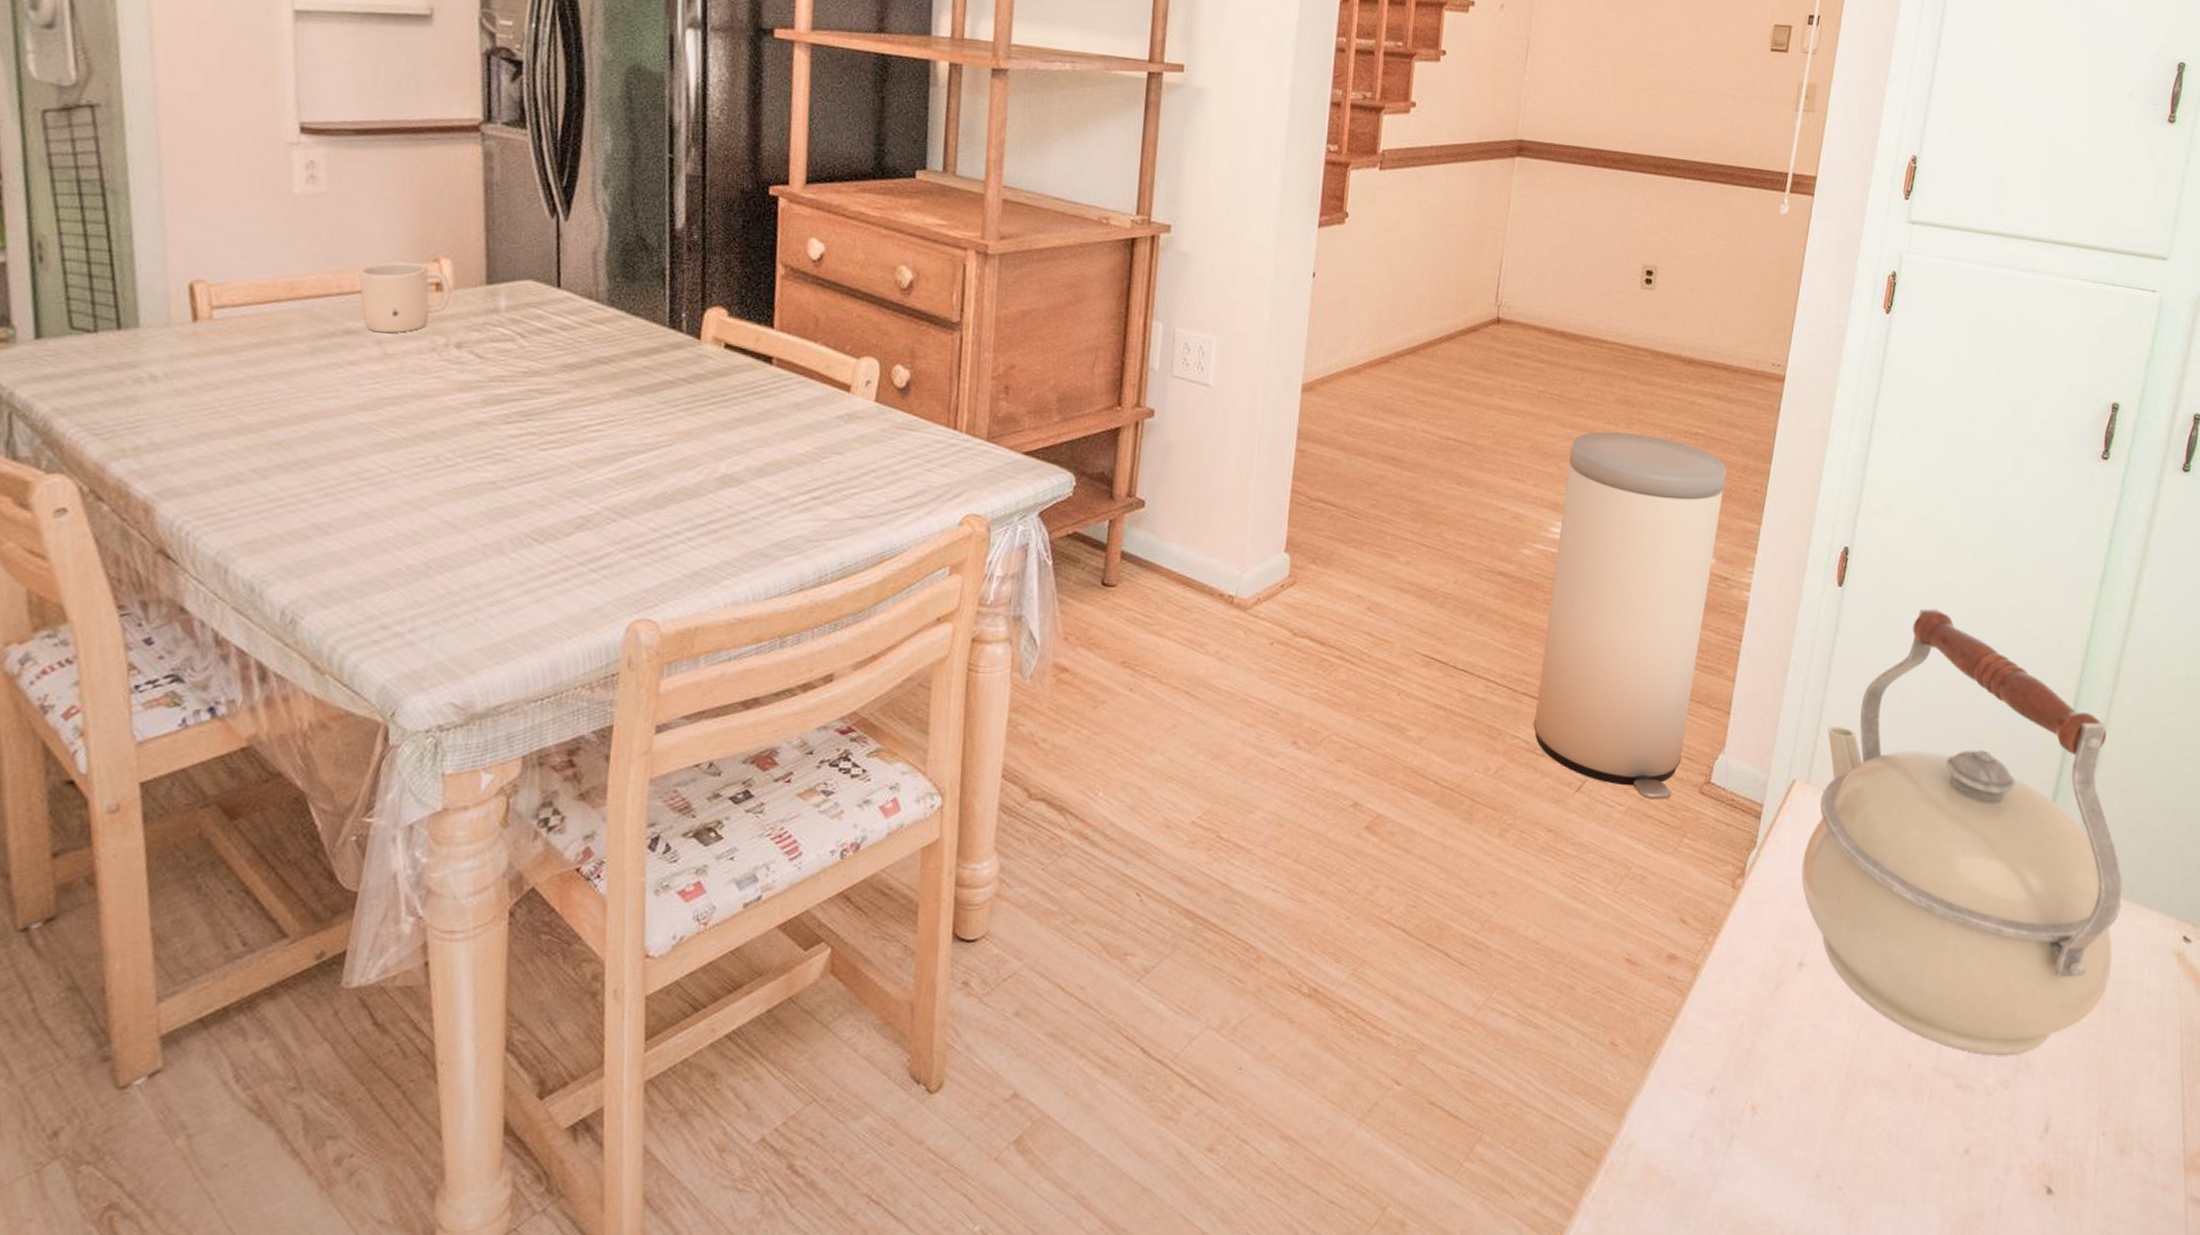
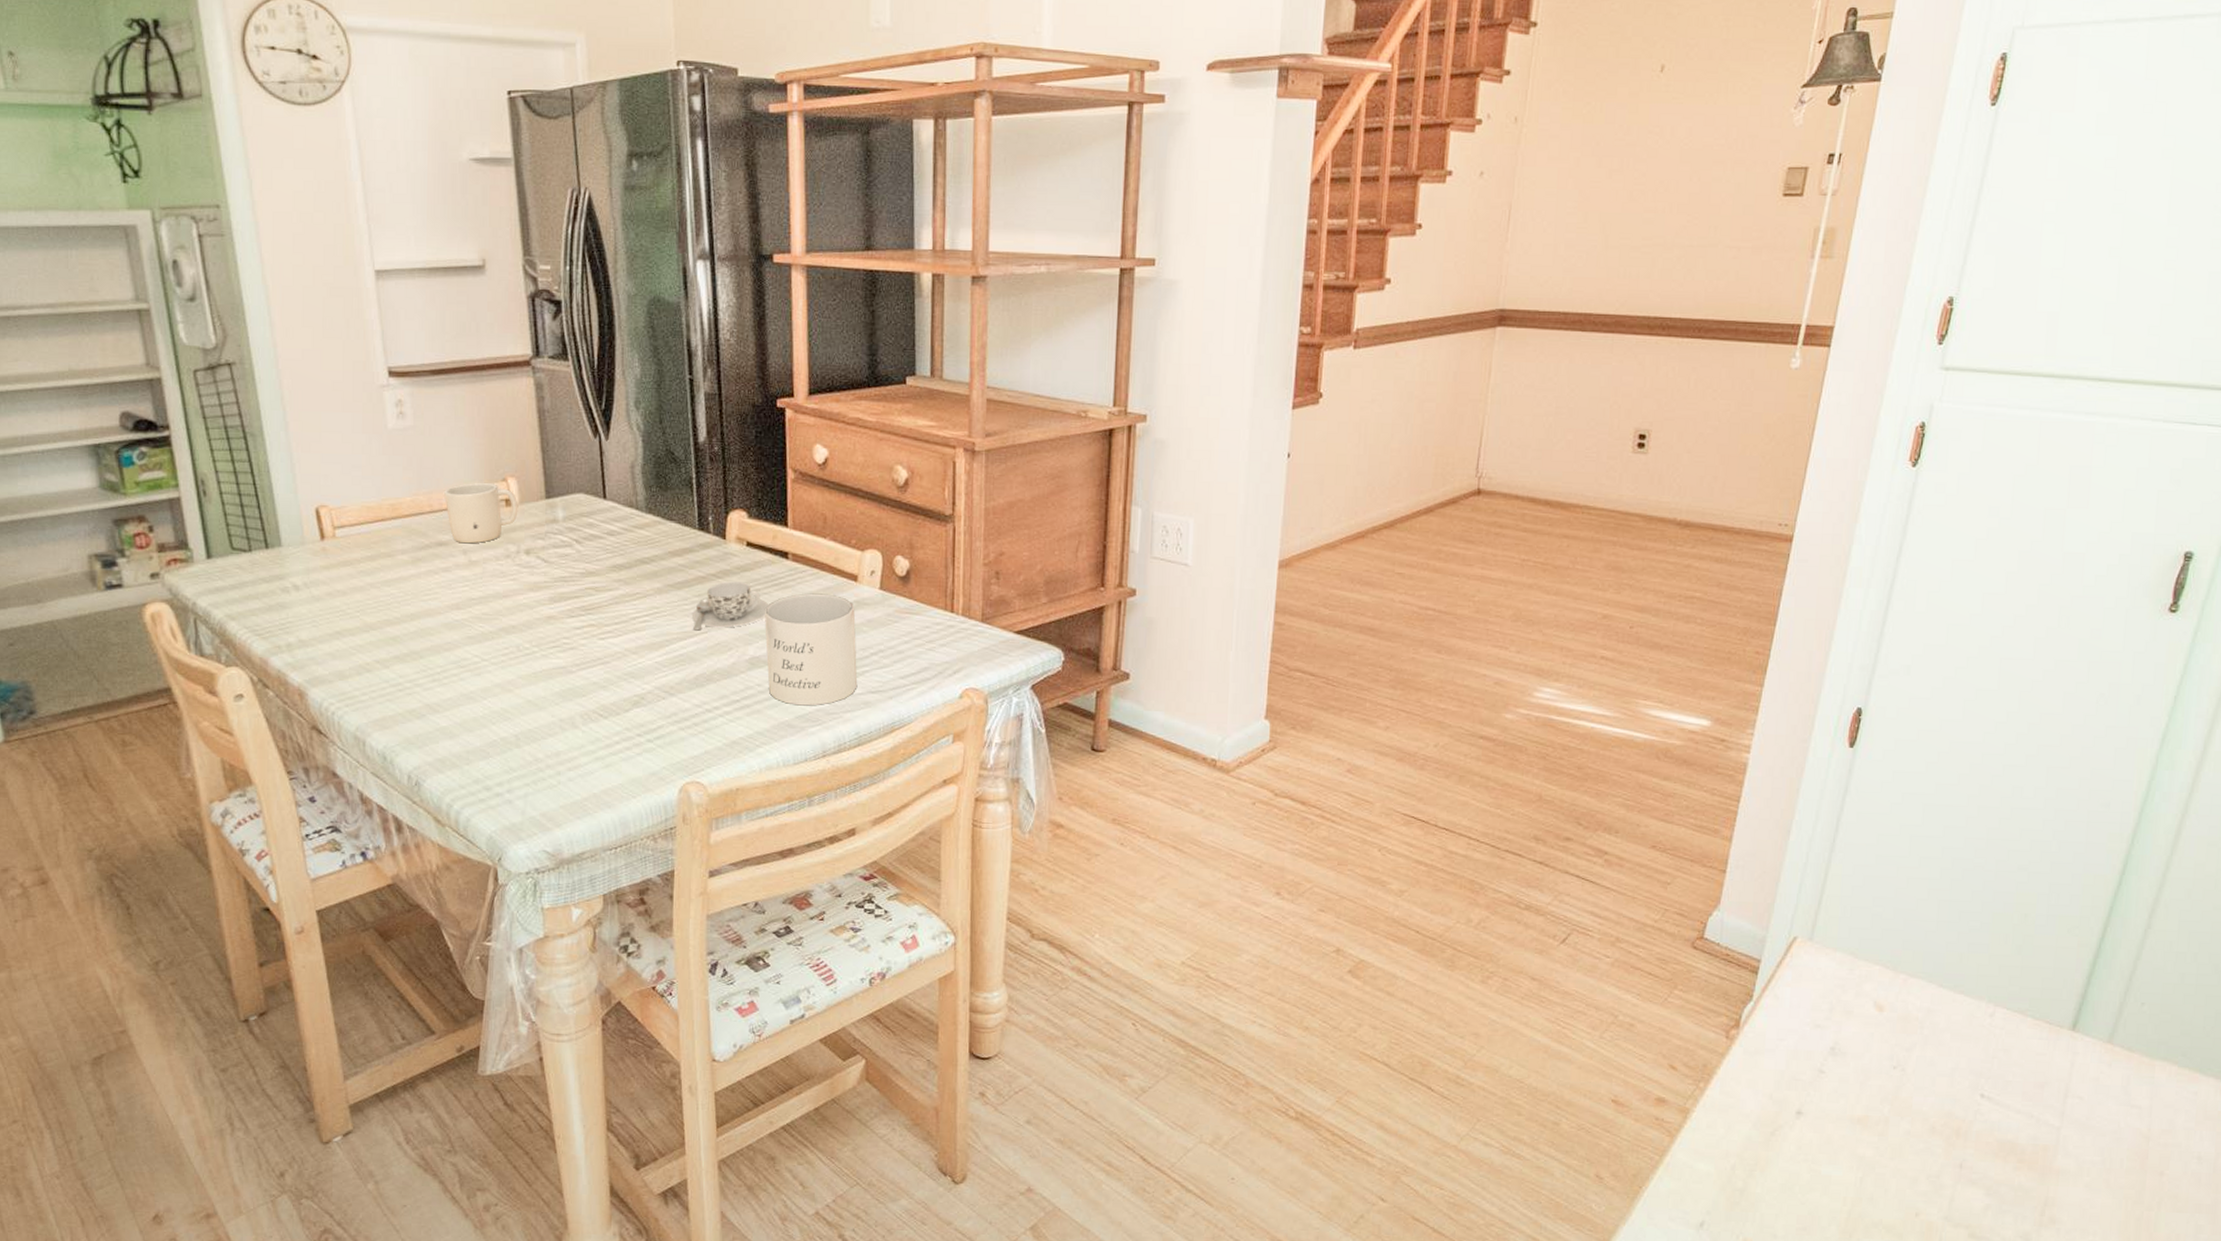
teacup: none [655,387,747,443] -> present [692,581,769,631]
mug: none [740,403,846,532] -> present [764,593,858,706]
pedal bin: present [1533,431,1727,799] -> none [1516,598,1726,953]
kettle: present [1801,608,2123,1055] -> none [1801,769,2174,1210]

